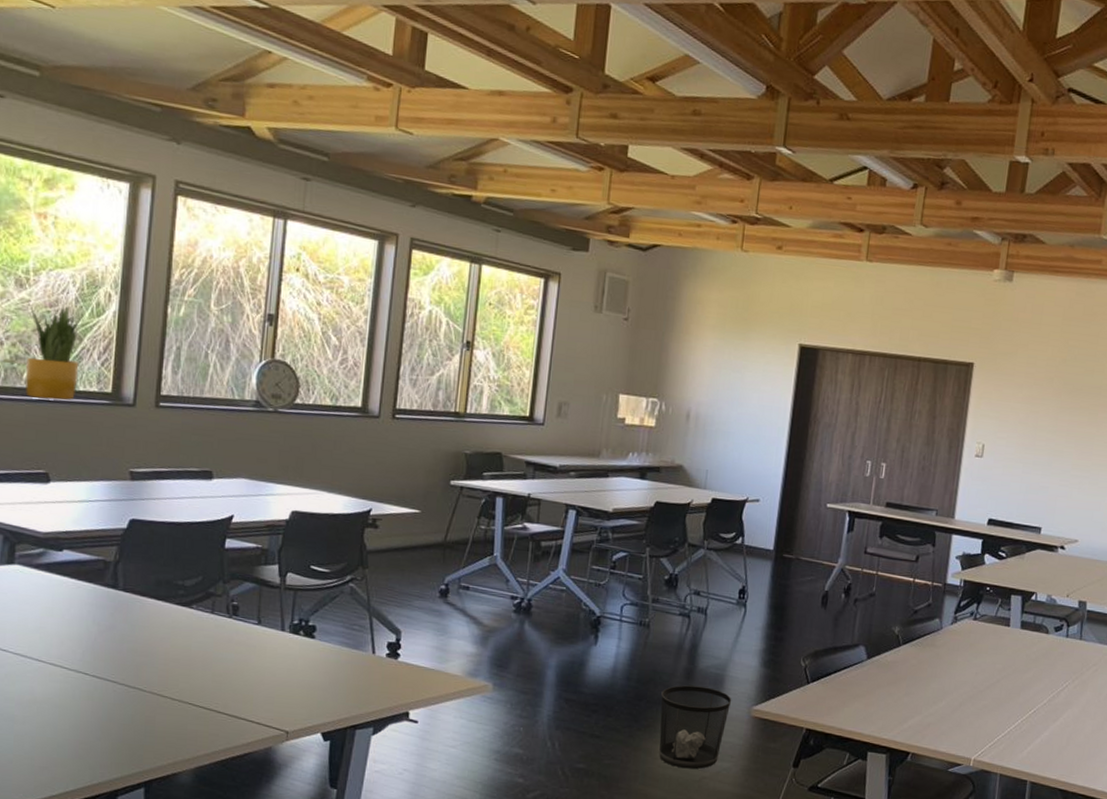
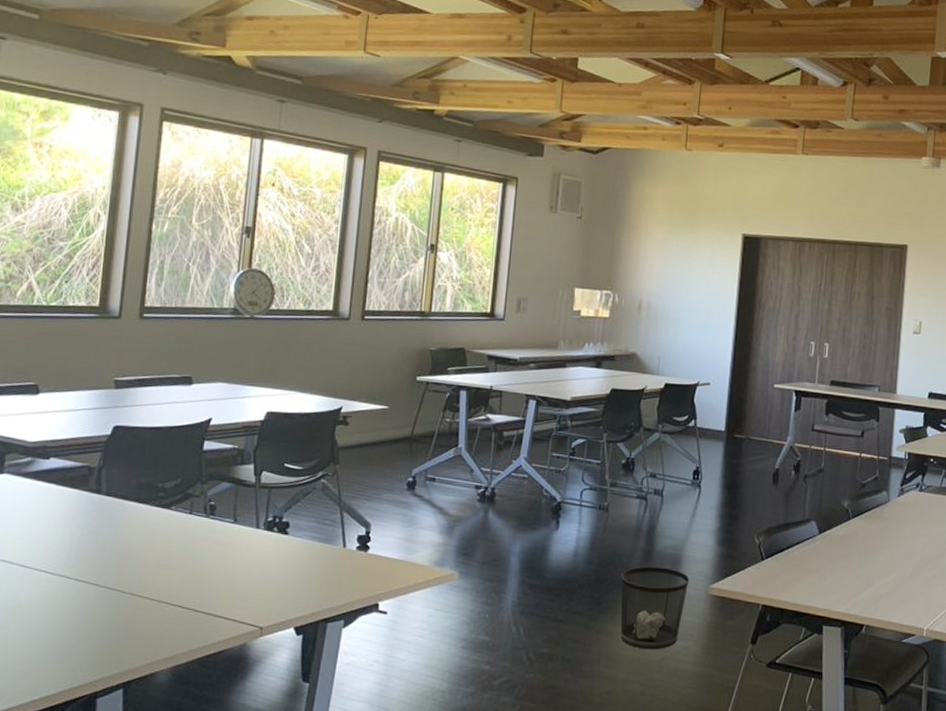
planter: present [25,304,87,401] -> none [18,226,77,316]

